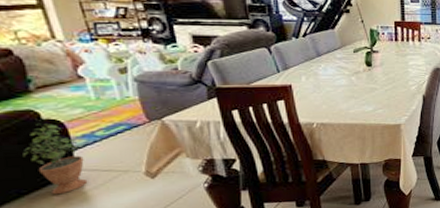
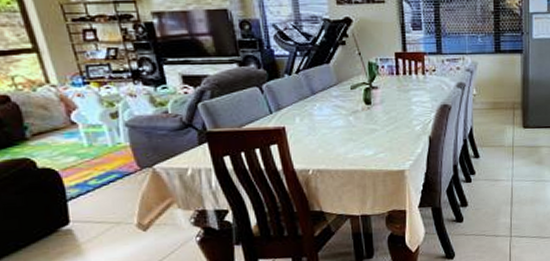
potted plant: present [23,122,88,195] -> none [20,171,82,248]

